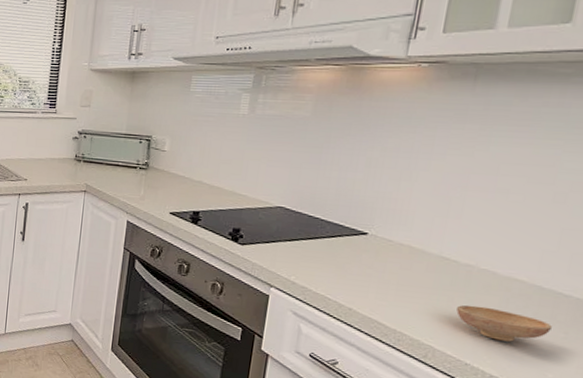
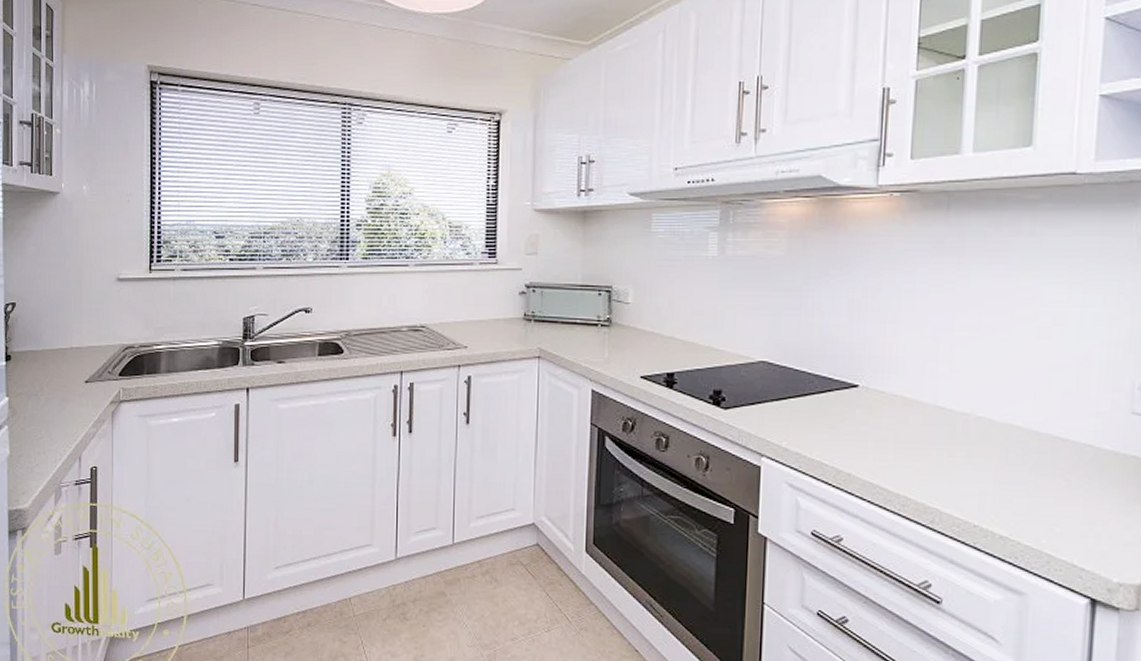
bowl: present [456,304,552,342] -> none [958,458,1053,496]

